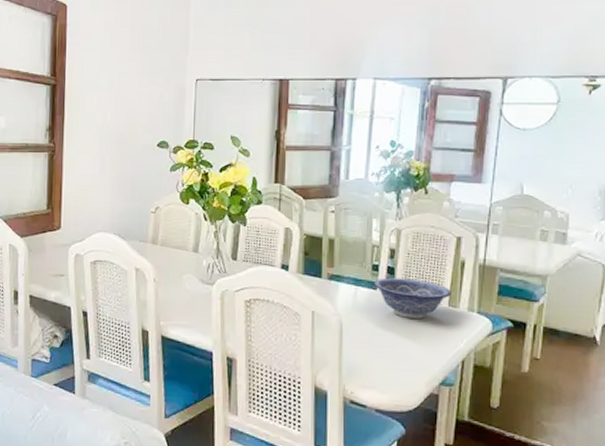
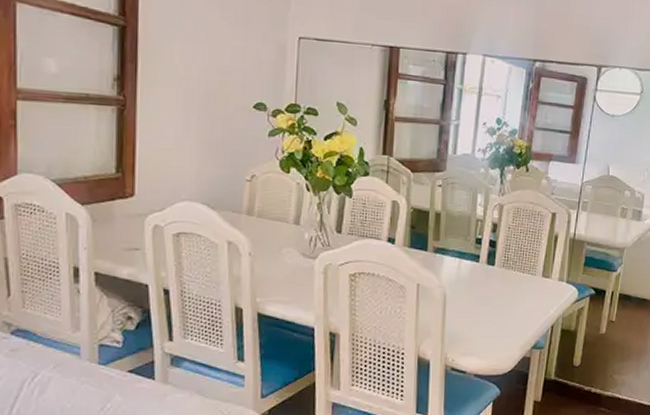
decorative bowl: present [374,277,451,320] -> none [477,250,545,290]

